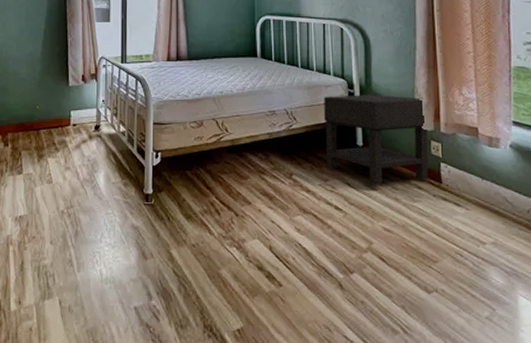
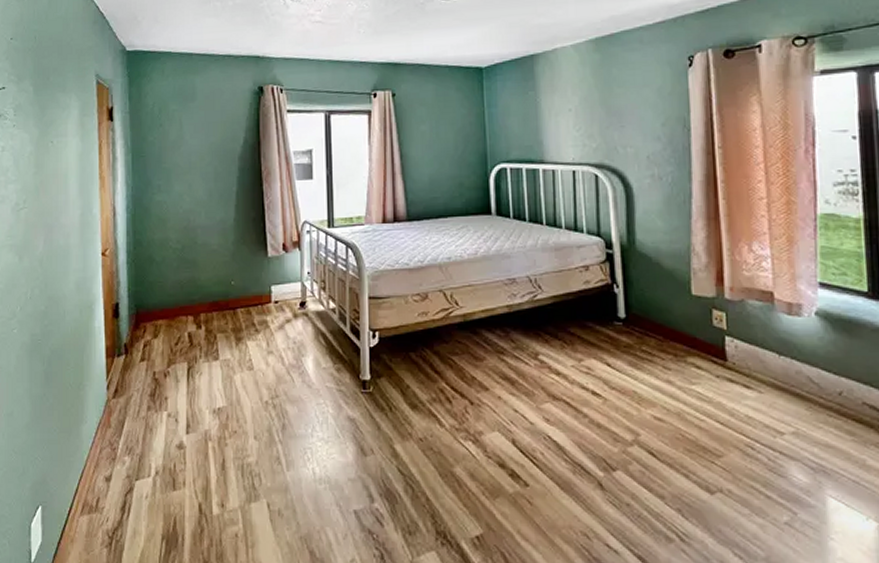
nightstand: present [324,95,429,185] -> none [576,255,710,365]

